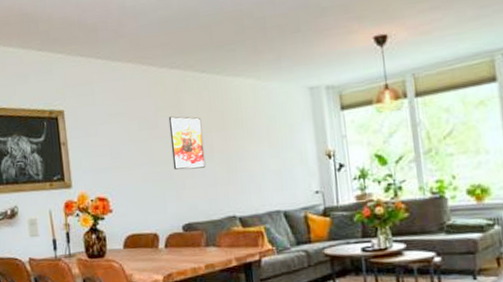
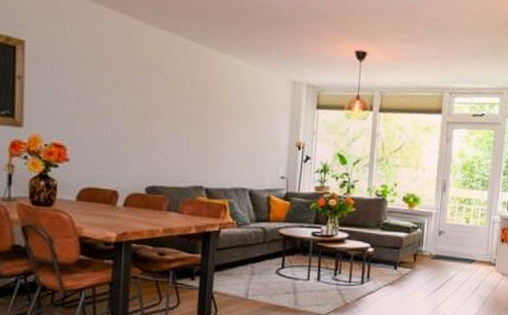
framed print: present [168,116,206,170] -> none [145,76,183,135]

